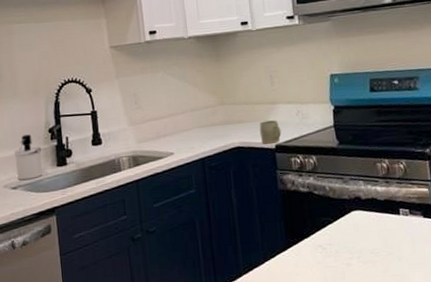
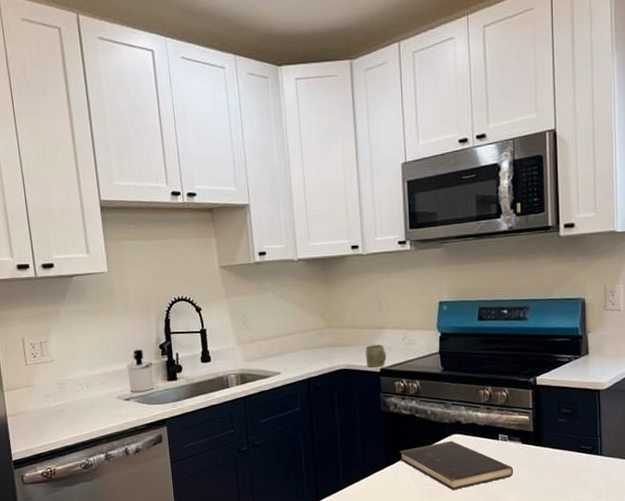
hardcover book: none [299,217,418,272] -> present [399,440,514,491]

